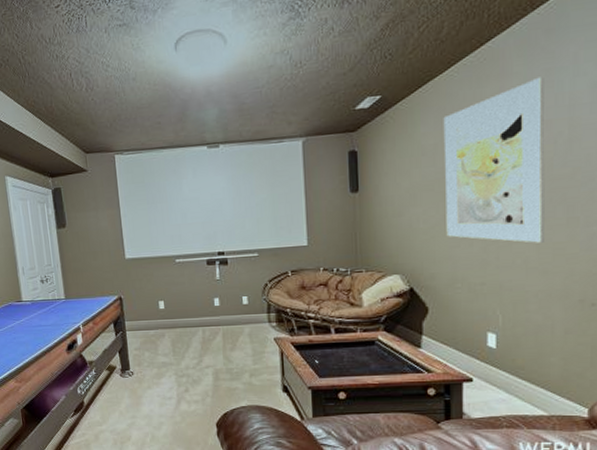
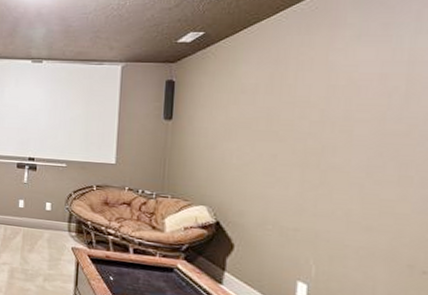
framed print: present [443,76,545,243] -> none [260,30,381,198]

